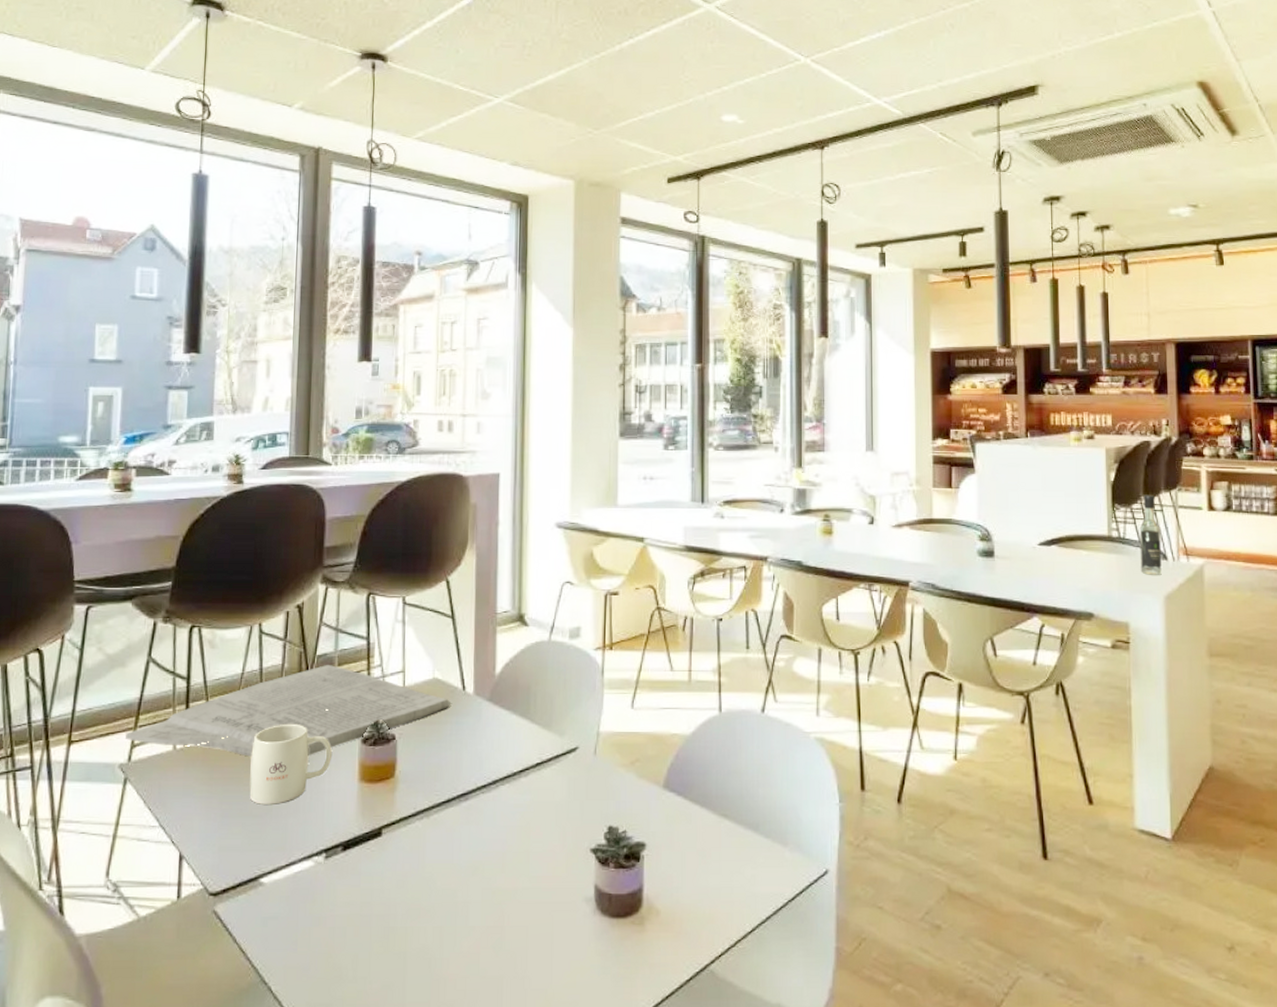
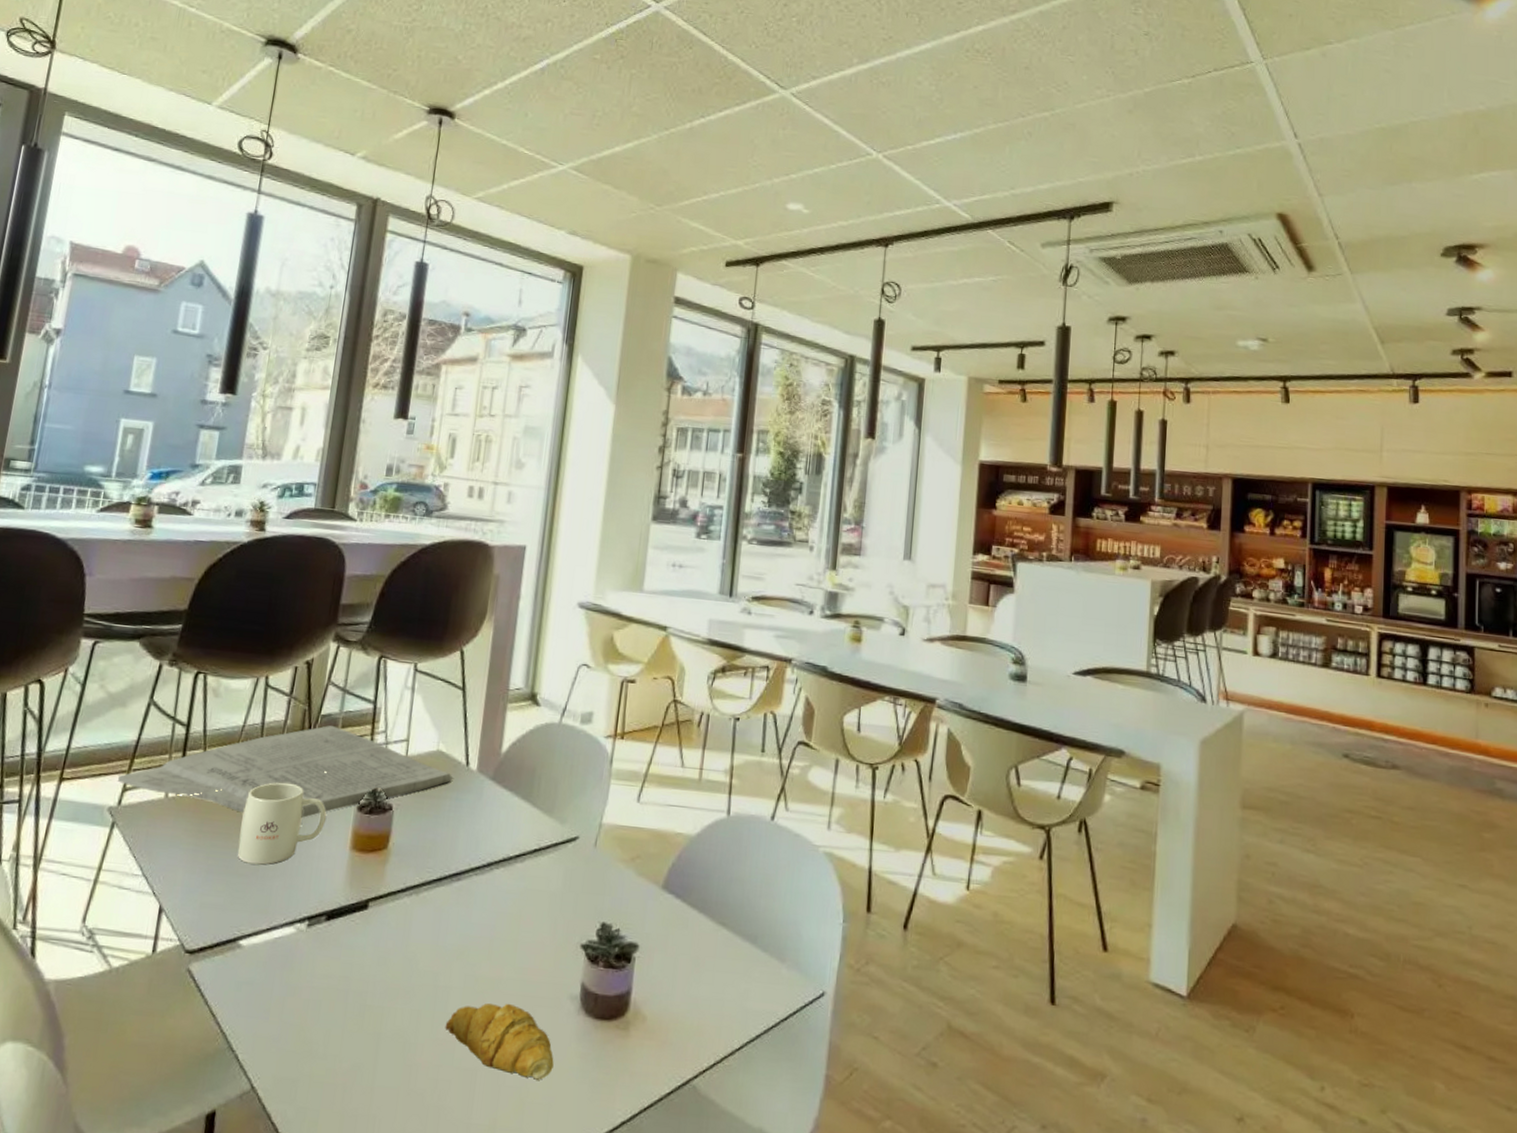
croissant: none [468,911,575,980] -> present [445,1003,554,1080]
bottle: present [1139,494,1162,575] -> none [1177,632,1202,718]

